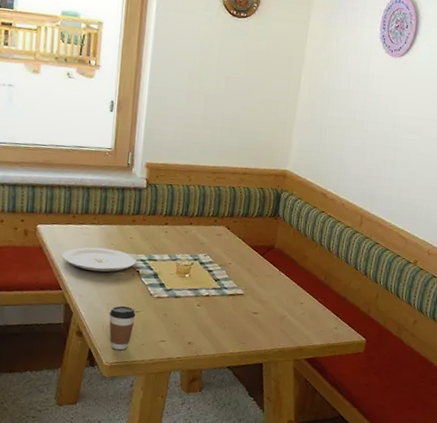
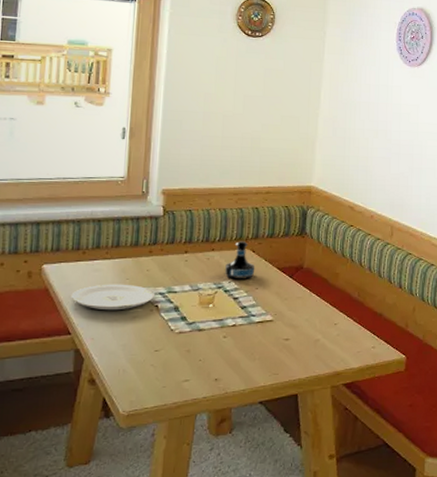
coffee cup: present [109,305,136,351] -> none [125,345,156,396]
tequila bottle: none [201,217,230,254] -> present [225,240,255,279]

